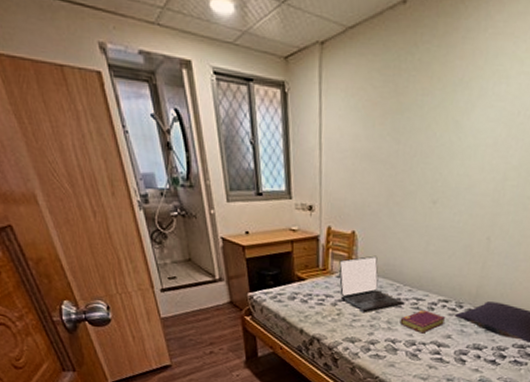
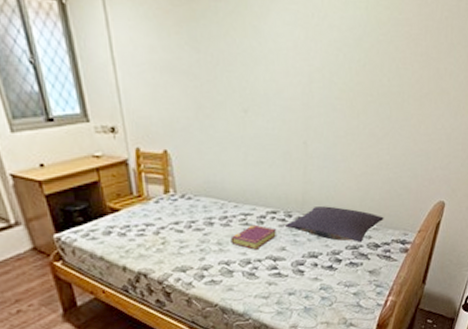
laptop: present [339,255,405,313] -> none [155,174,233,238]

